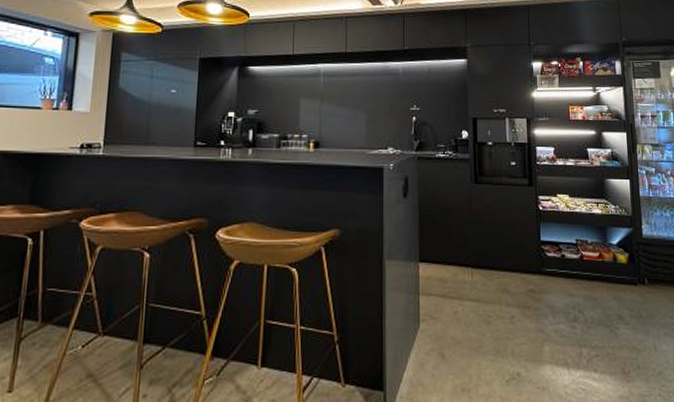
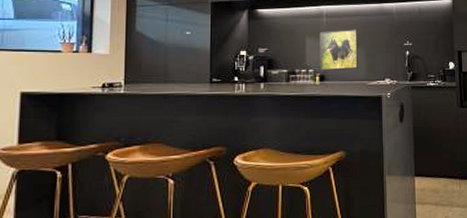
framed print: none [314,90,358,137] -> present [319,29,358,71]

